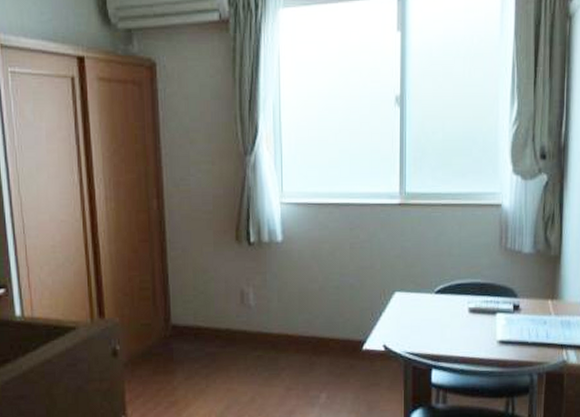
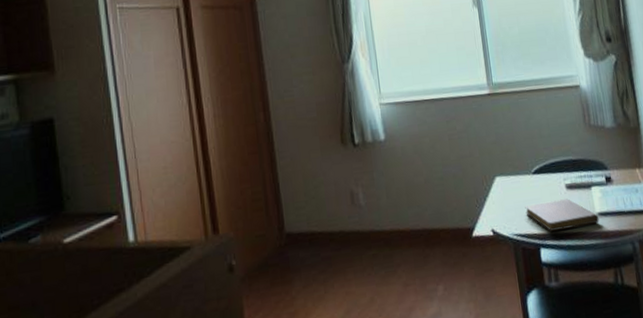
notebook: none [422,323,499,353] -> present [525,199,599,231]

